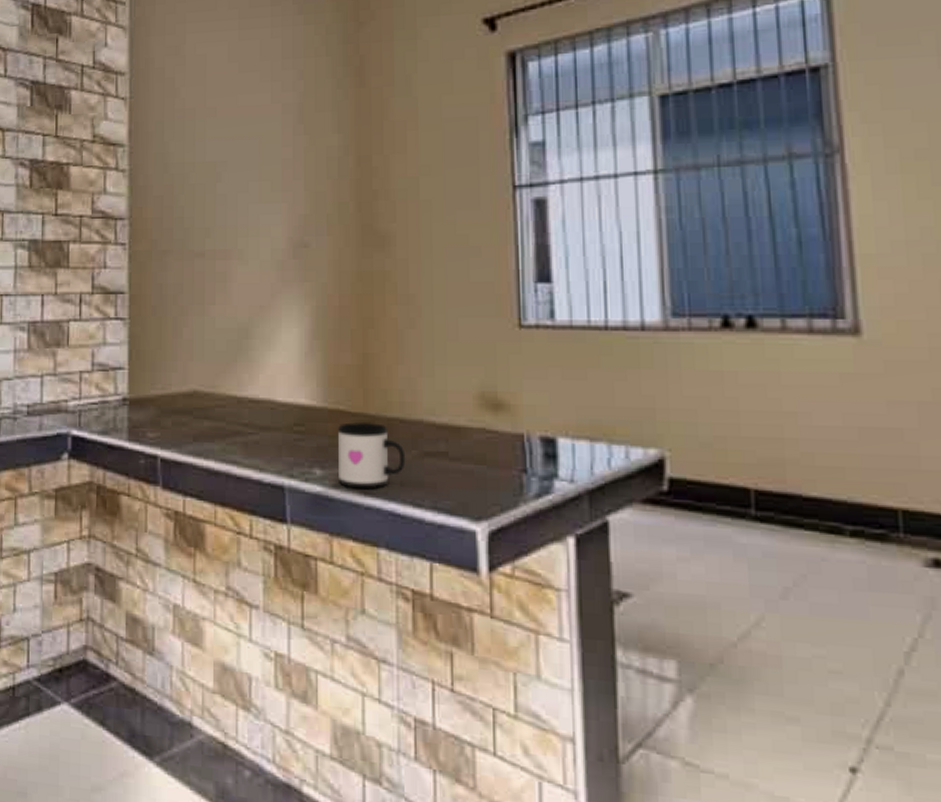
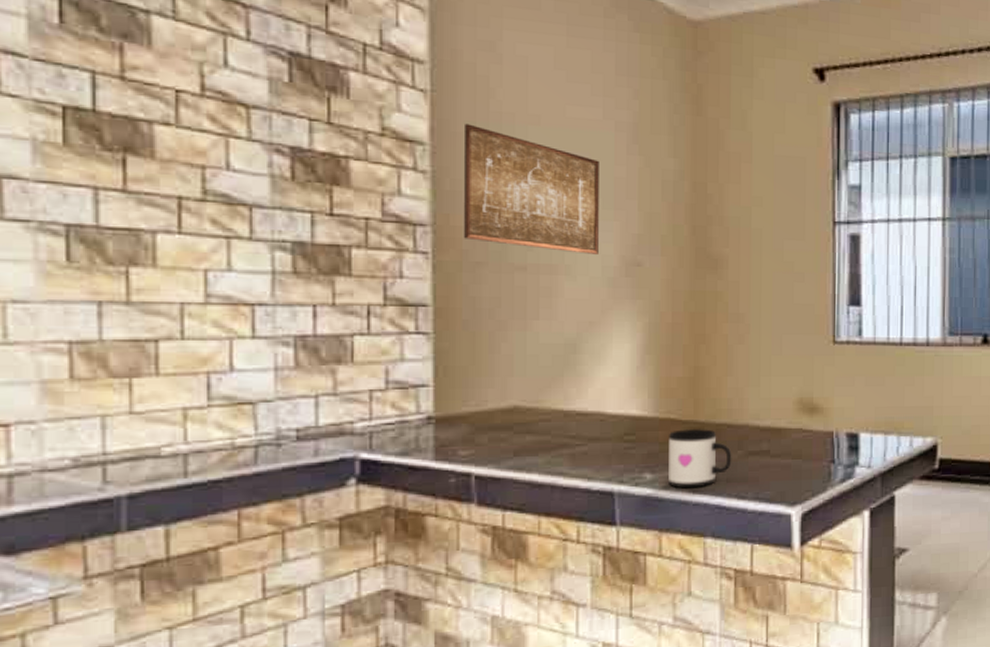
wall art: none [154,123,268,239] -> present [464,123,599,256]

